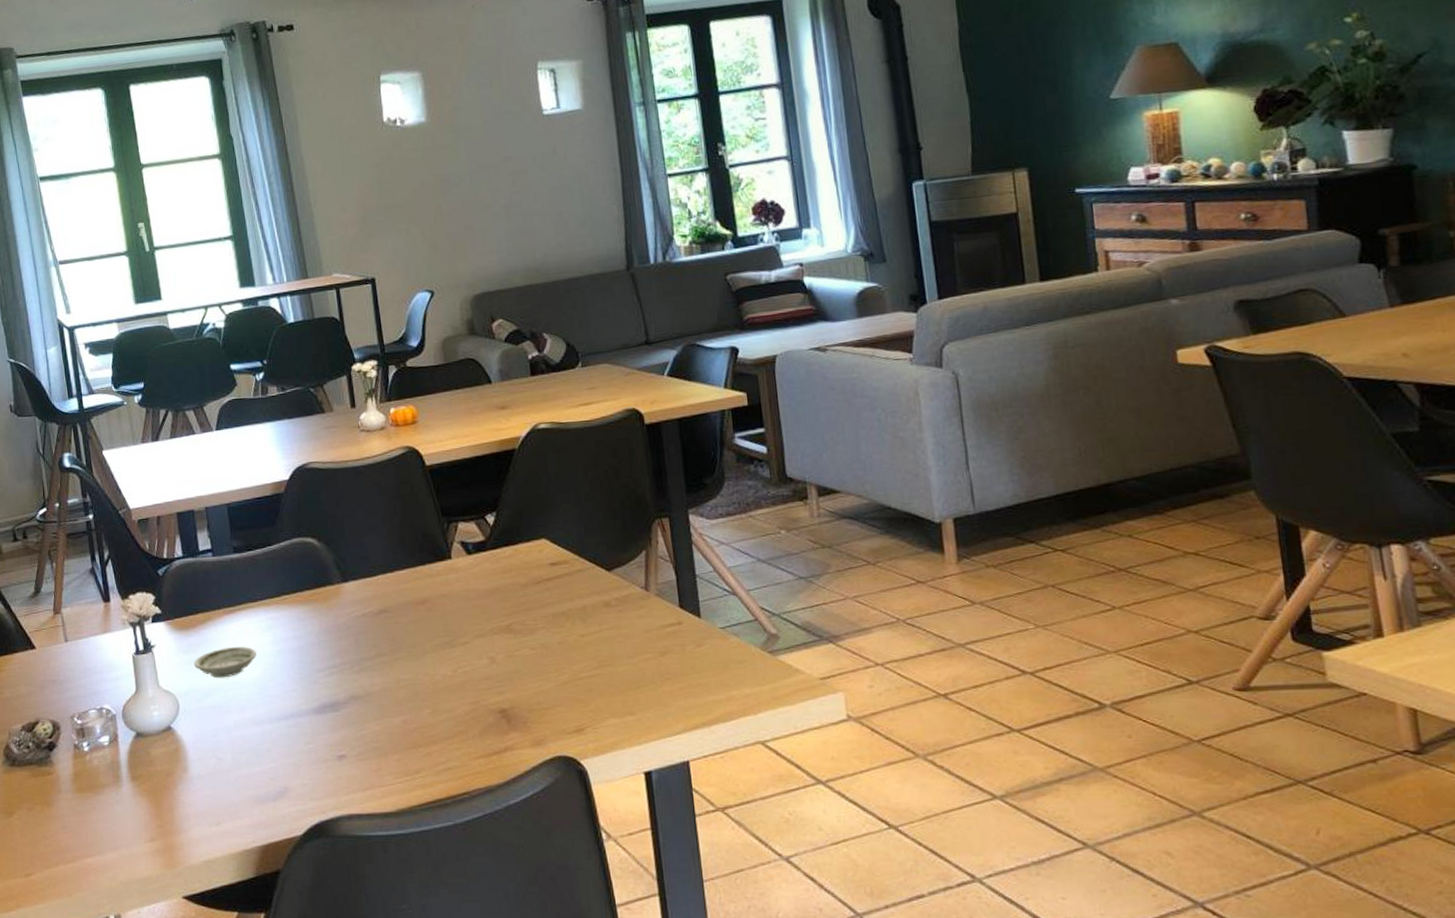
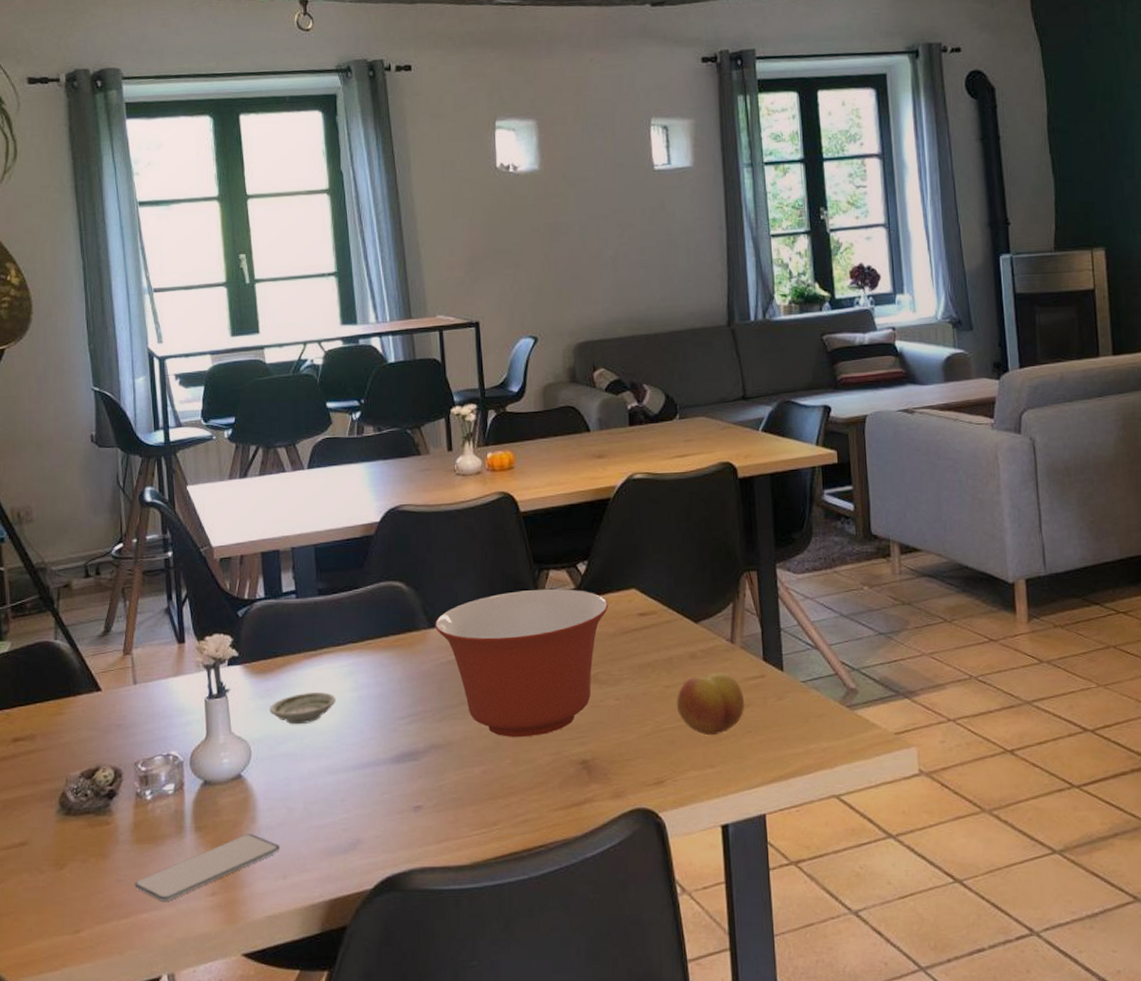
smartphone: none [78,783,212,847] -> present [134,834,279,901]
mixing bowl: none [348,540,520,688] -> present [435,589,609,737]
fruit: none [592,620,663,684] -> present [676,672,745,736]

